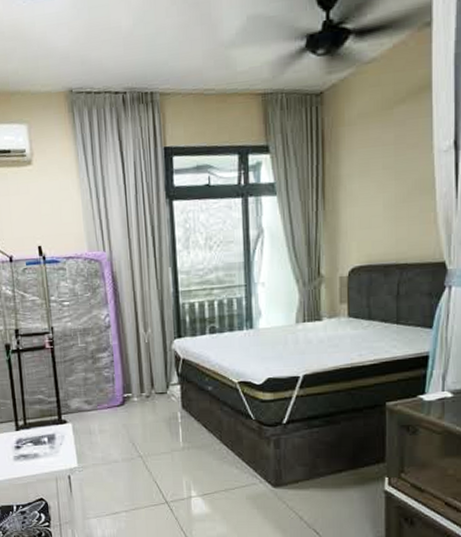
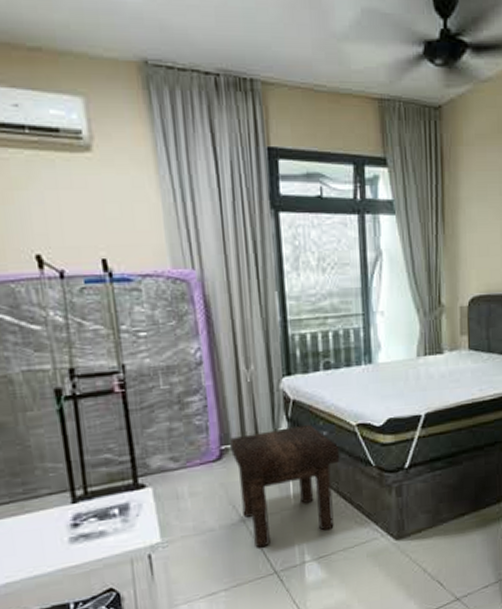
stool: none [131,381,223,480] -> present [230,425,340,548]

